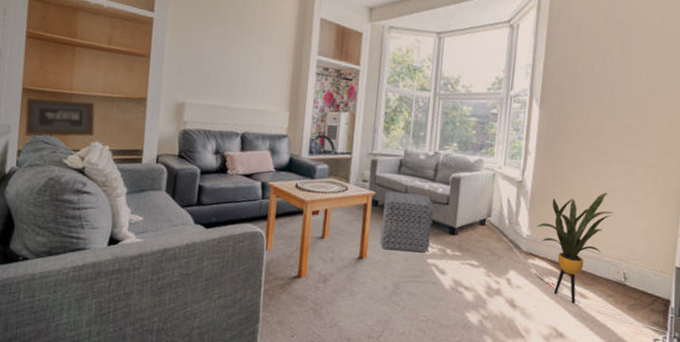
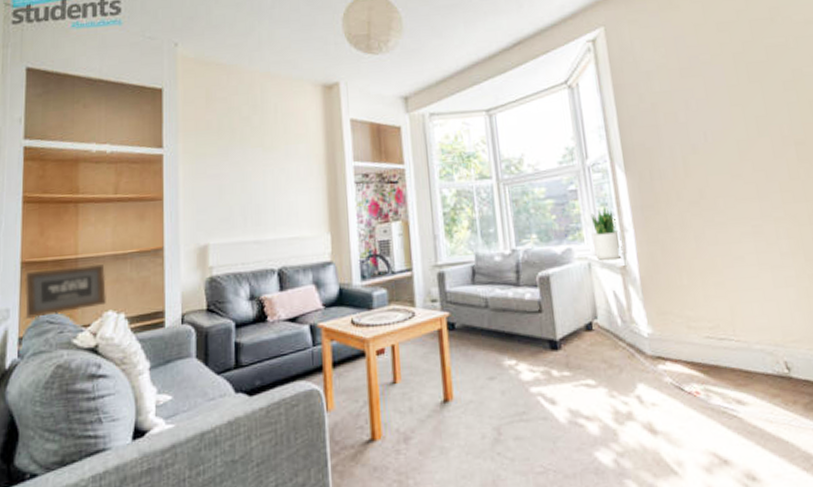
pouf: present [379,191,434,253] -> none [461,305,531,384]
planter: none [500,131,524,175] -> present [590,207,623,261]
house plant: present [536,192,614,304] -> none [657,261,750,415]

